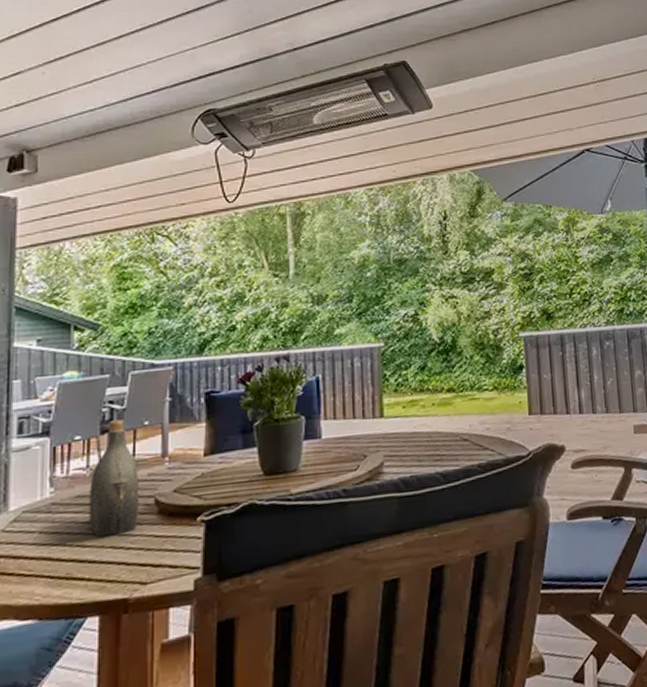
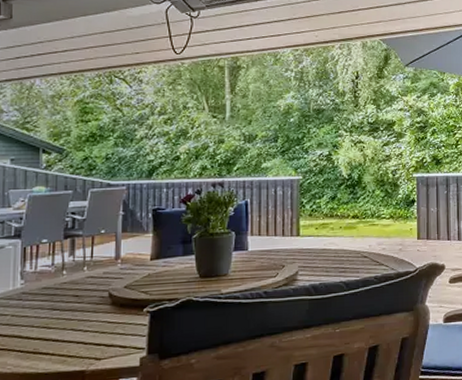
water jug: present [89,420,140,539] -> none [53,228,97,323]

